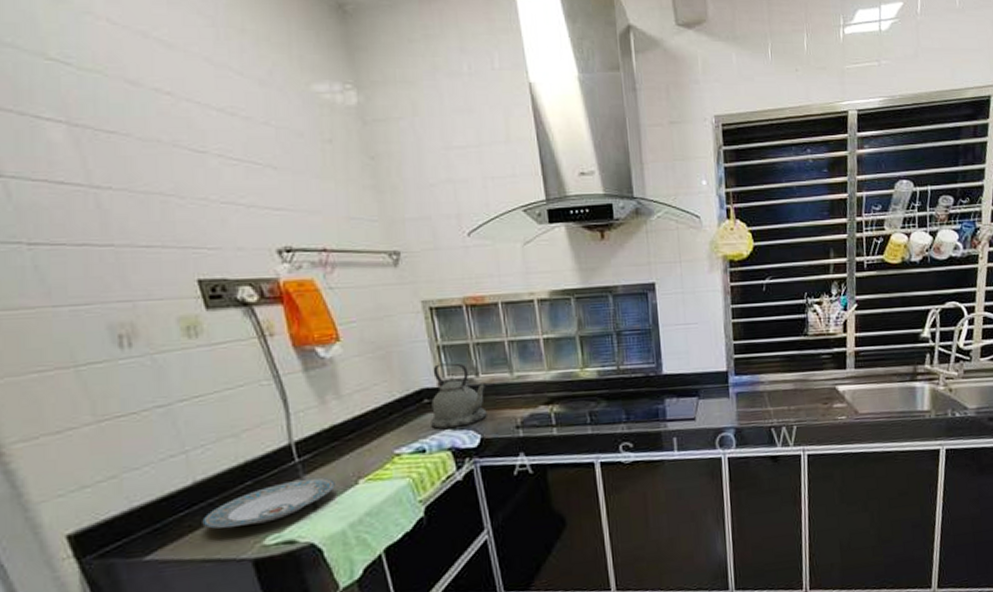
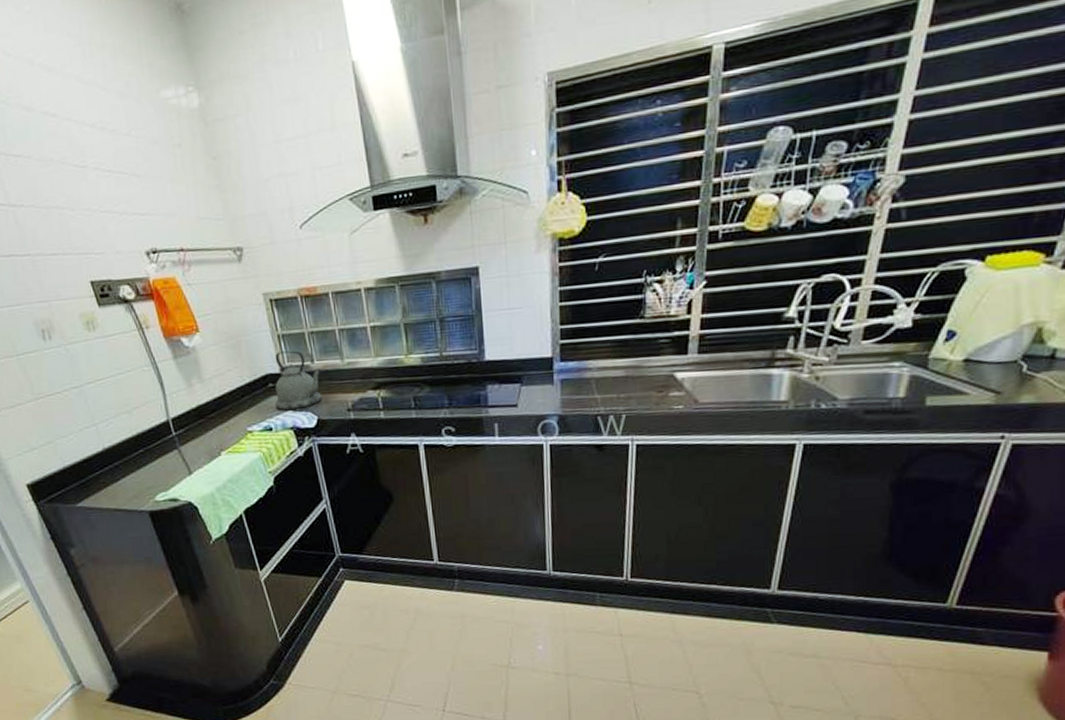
plate: present [202,477,335,529] -> none [112,448,204,486]

